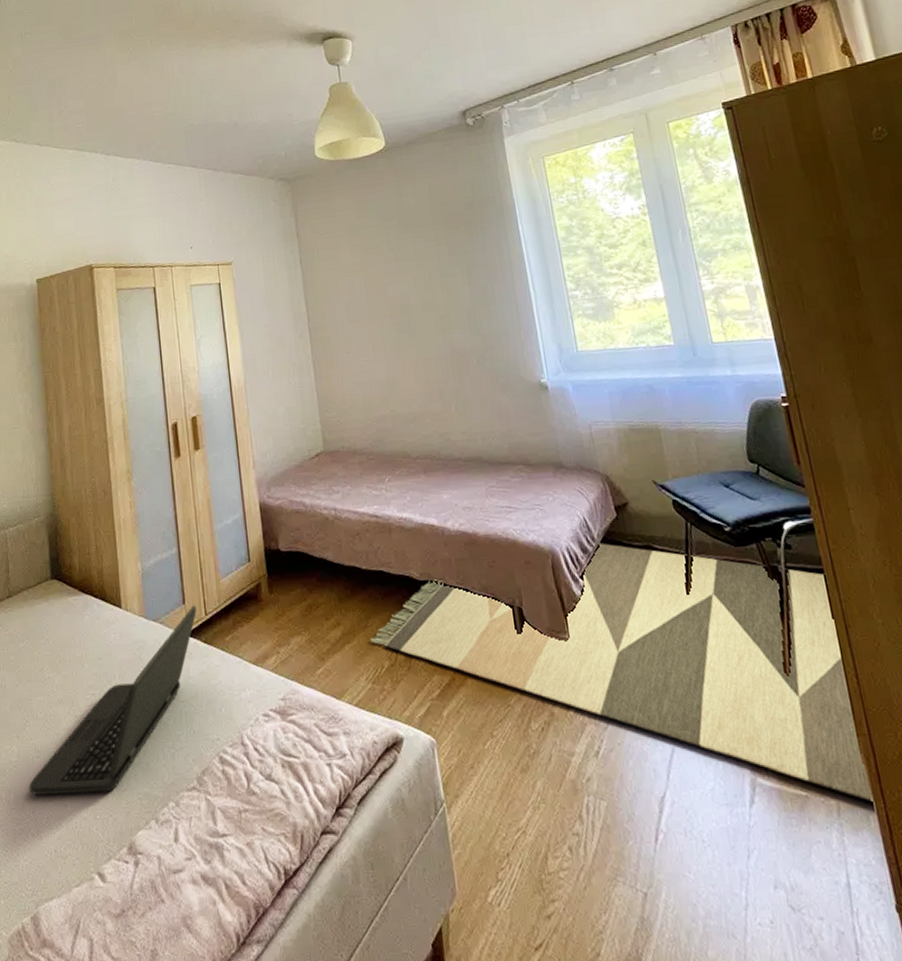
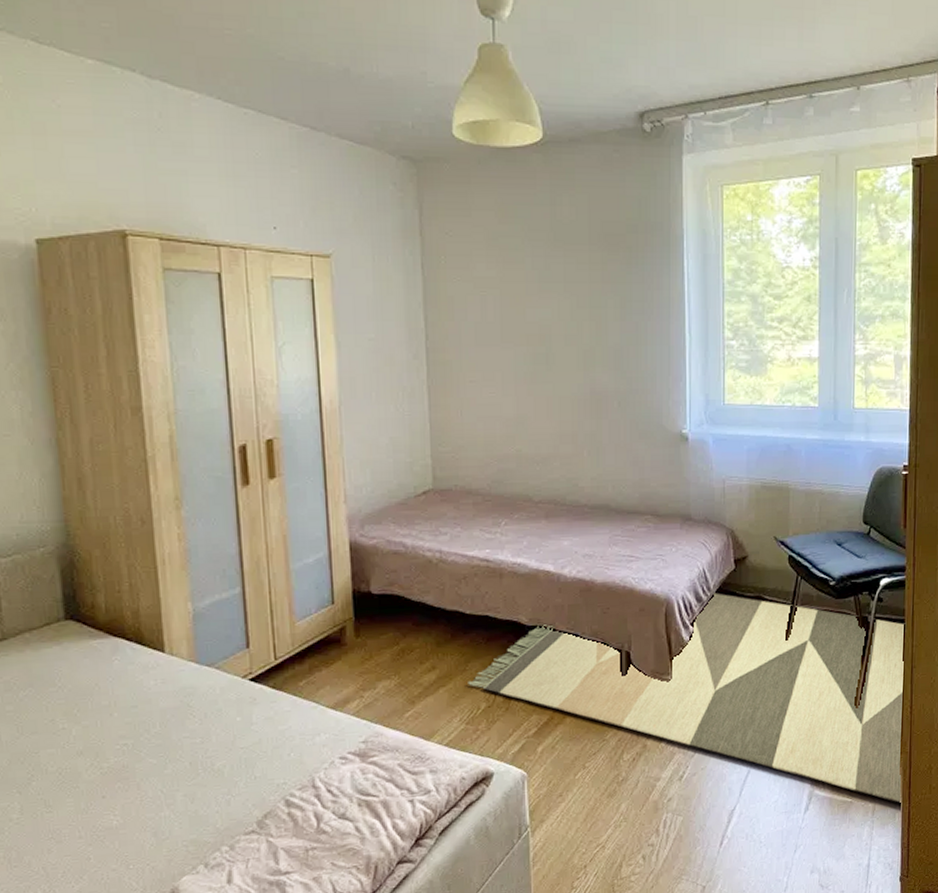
laptop: present [29,605,197,795] -> none [37,649,264,851]

